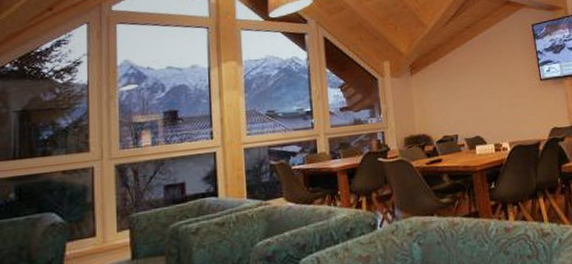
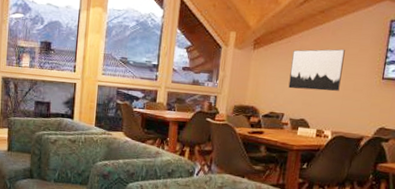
wall art: none [450,58,505,108] -> present [288,49,345,92]

